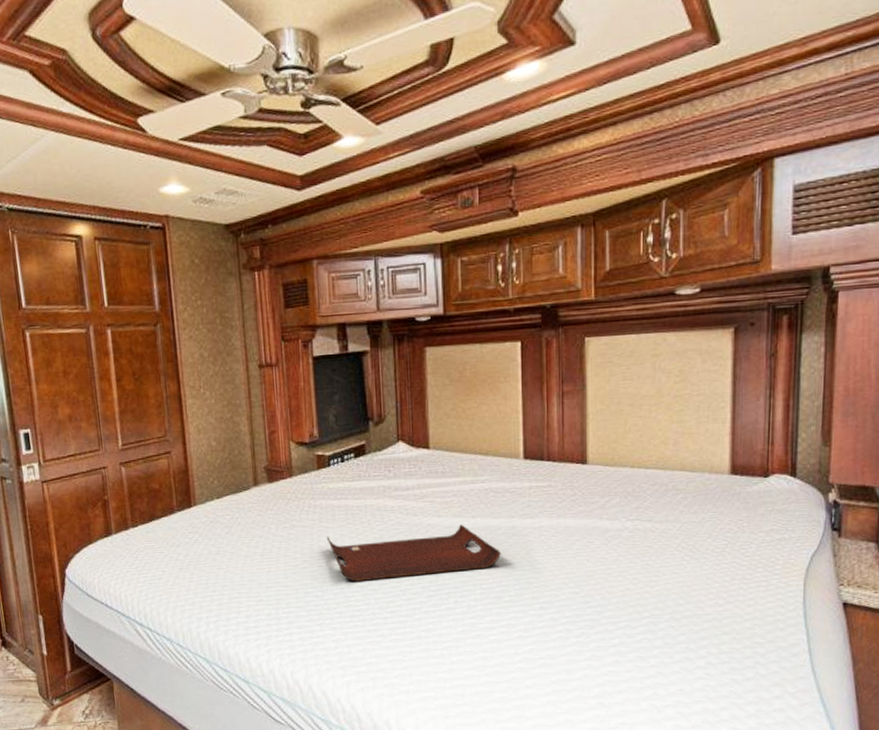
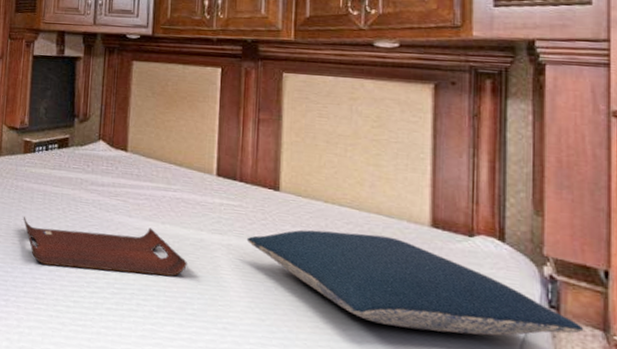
pillow: none [557,491,860,575] -> present [246,230,584,336]

